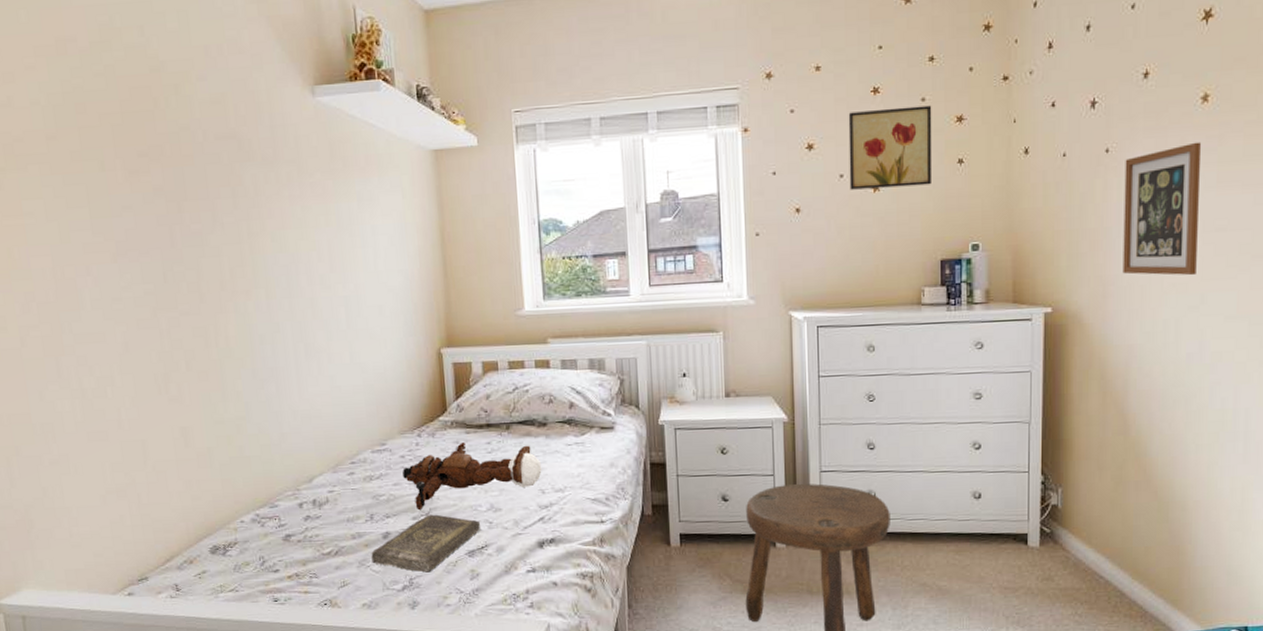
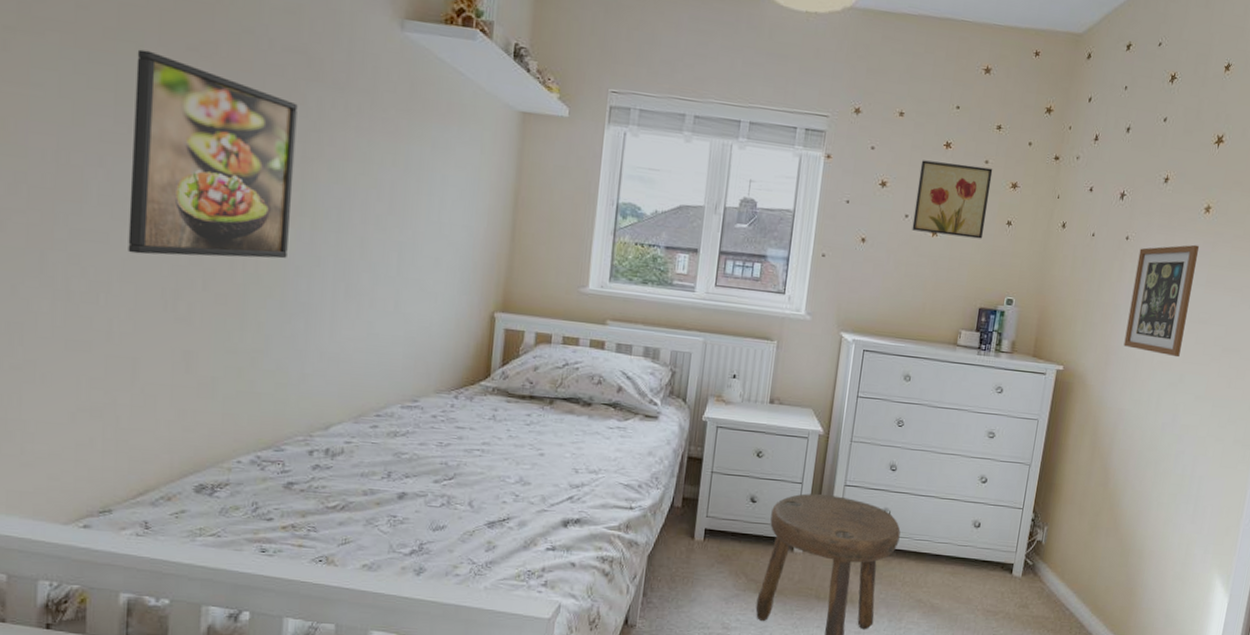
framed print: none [99,164,251,347] -> present [128,49,298,259]
book: present [371,514,480,573] -> none [381,479,505,539]
teddy bear: present [402,442,542,510] -> none [431,411,580,473]

